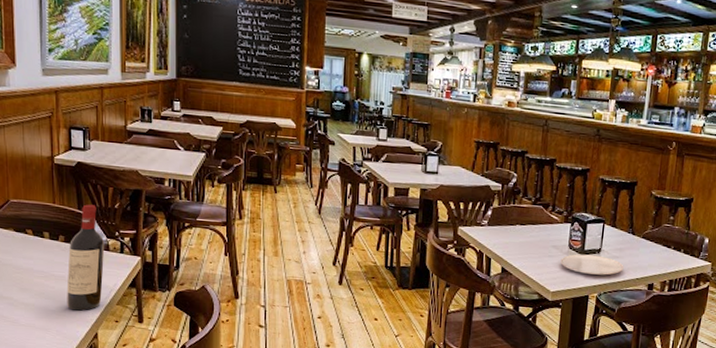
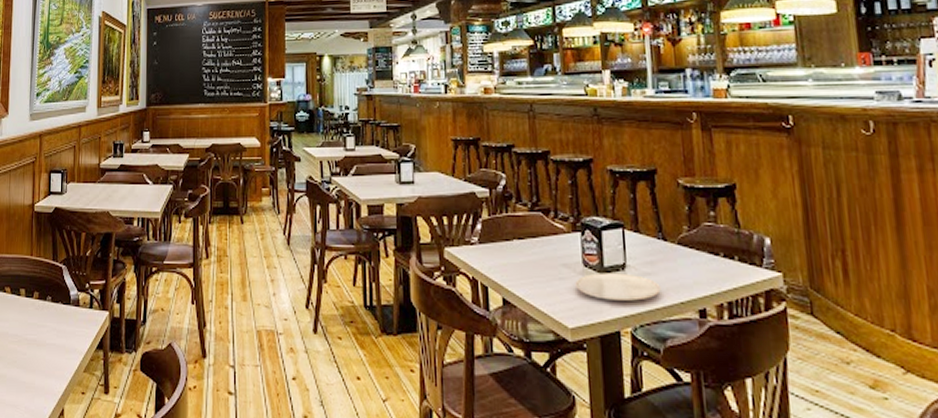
wine bottle: present [67,204,105,311] -> none [37,254,76,381]

